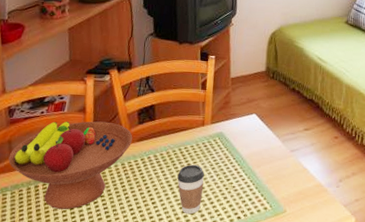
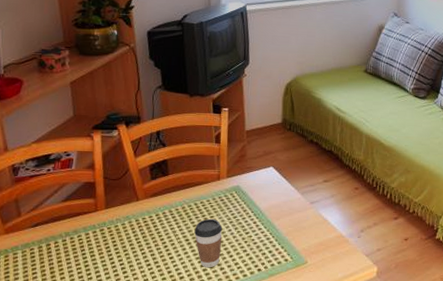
fruit bowl: present [8,121,133,210] -> none [16,178,146,267]

